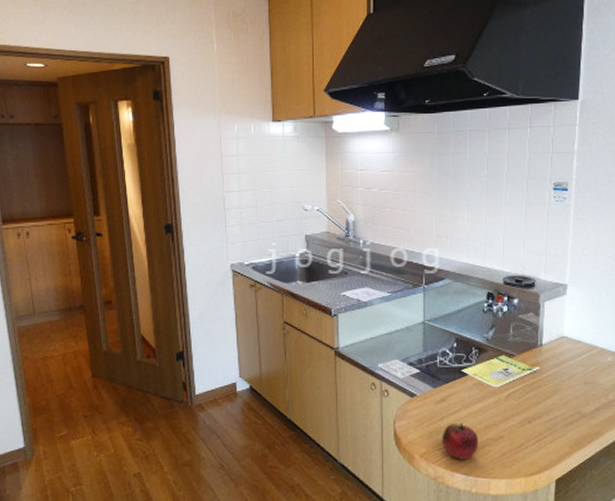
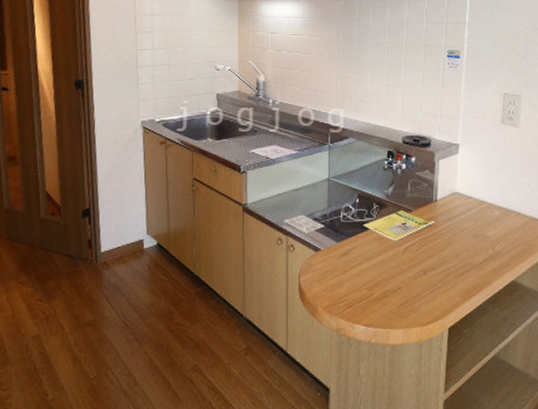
fruit: present [442,423,479,459] -> none [345,275,379,311]

